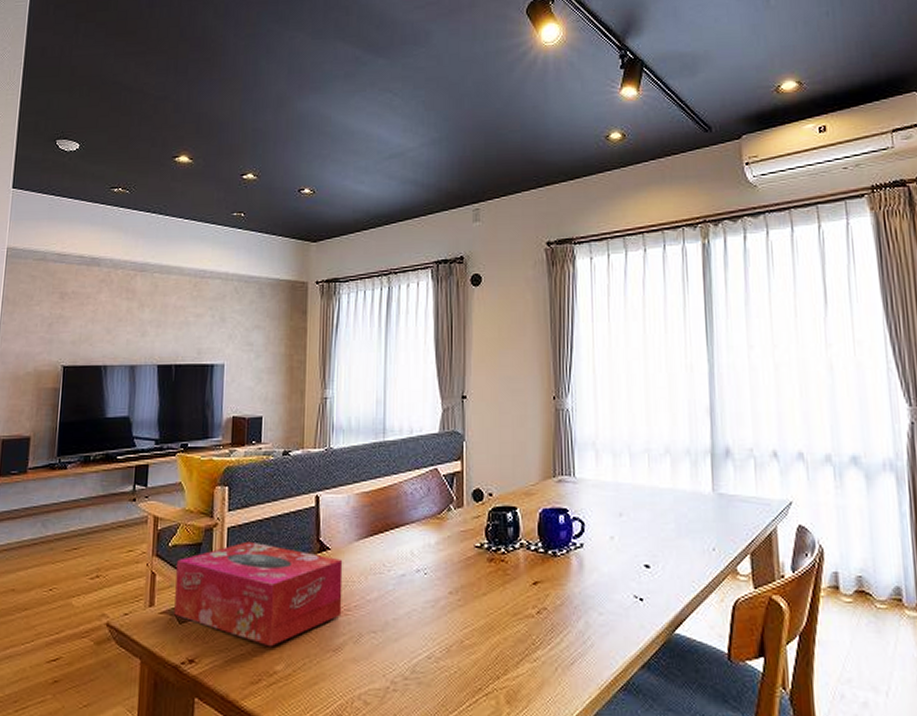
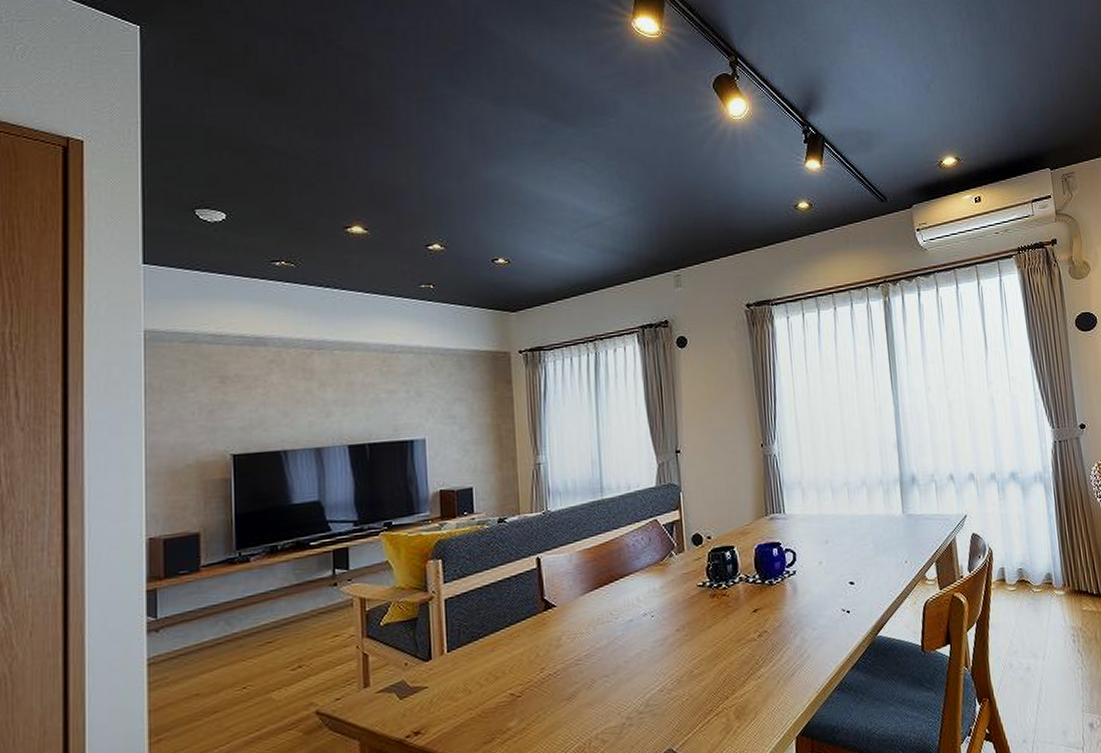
tissue box: present [174,541,343,647] -> none [391,609,573,707]

